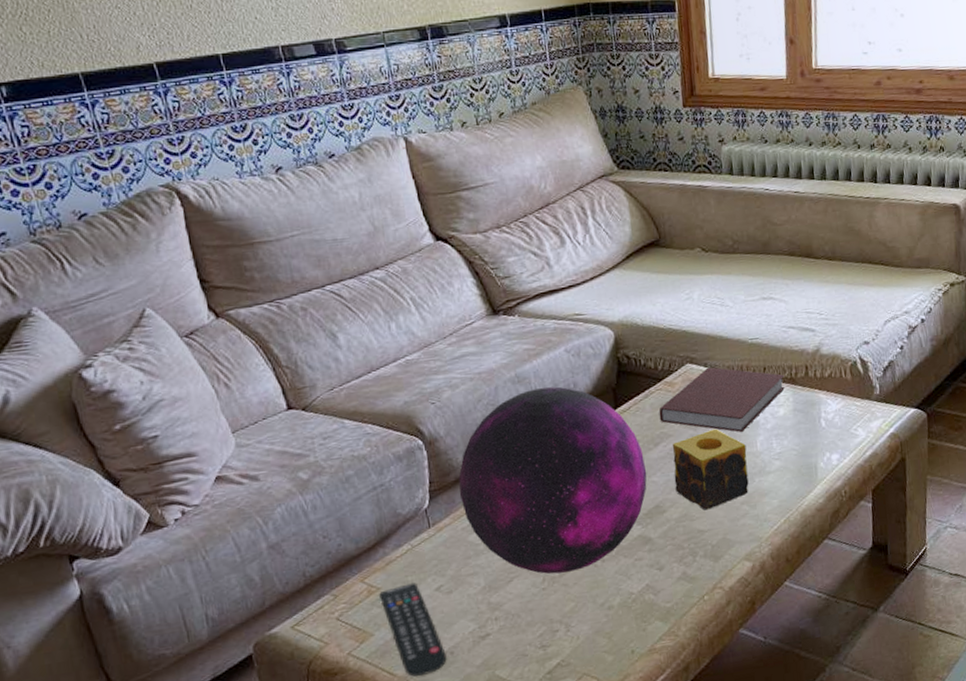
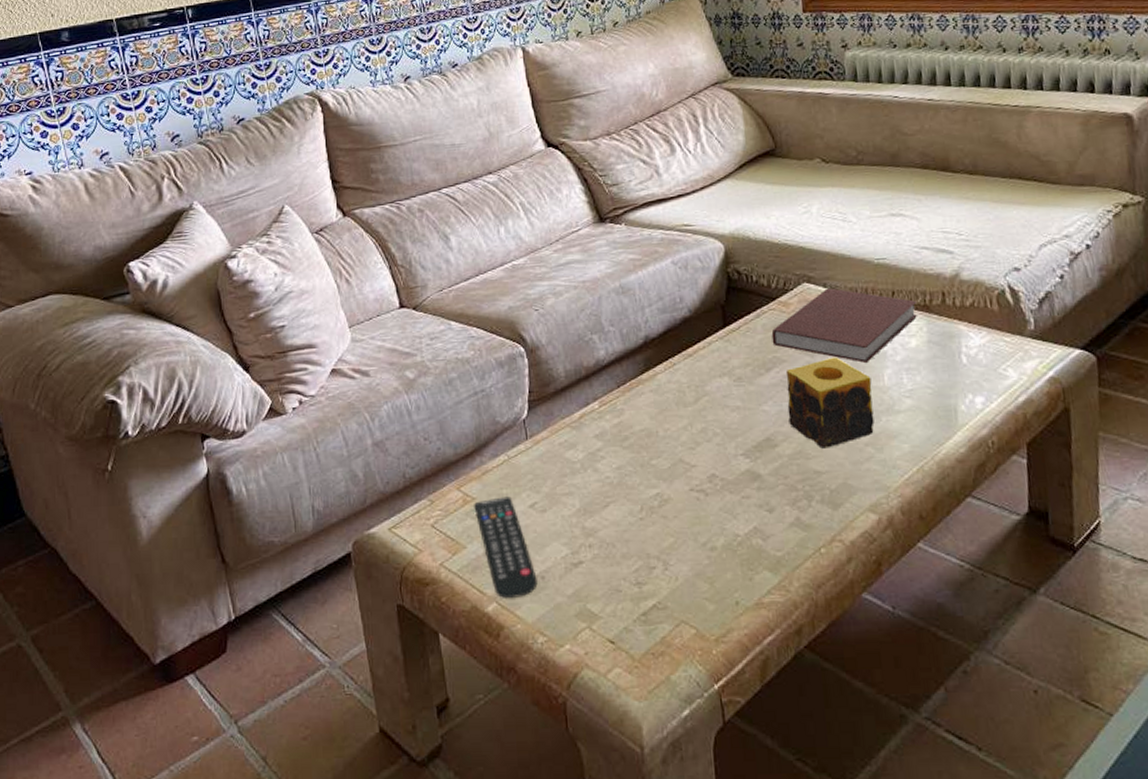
decorative orb: present [458,386,647,574] -> none [558,300,757,503]

